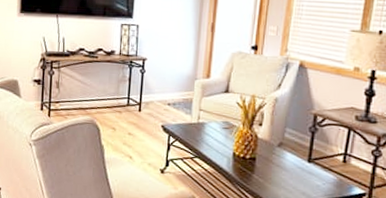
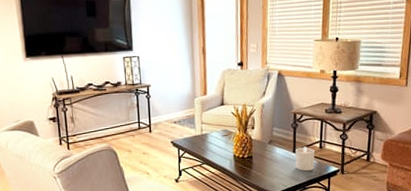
candle: none [309,157,336,189] -> present [295,146,315,172]

